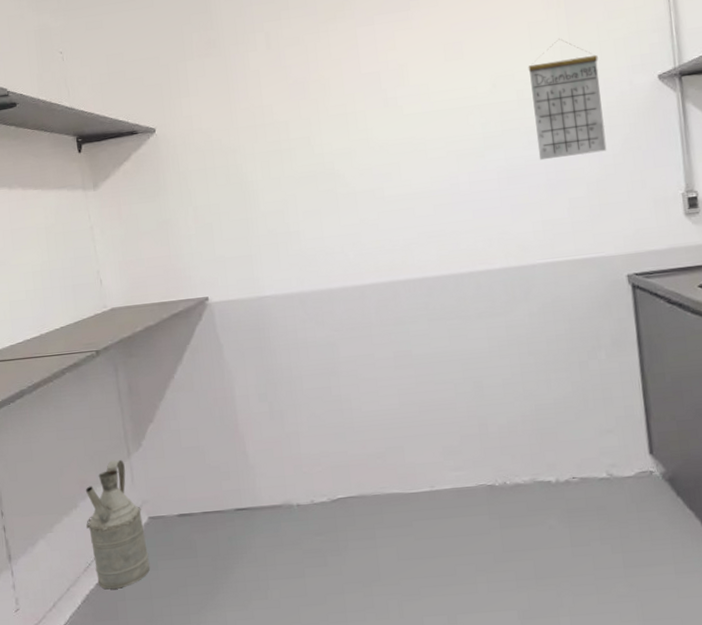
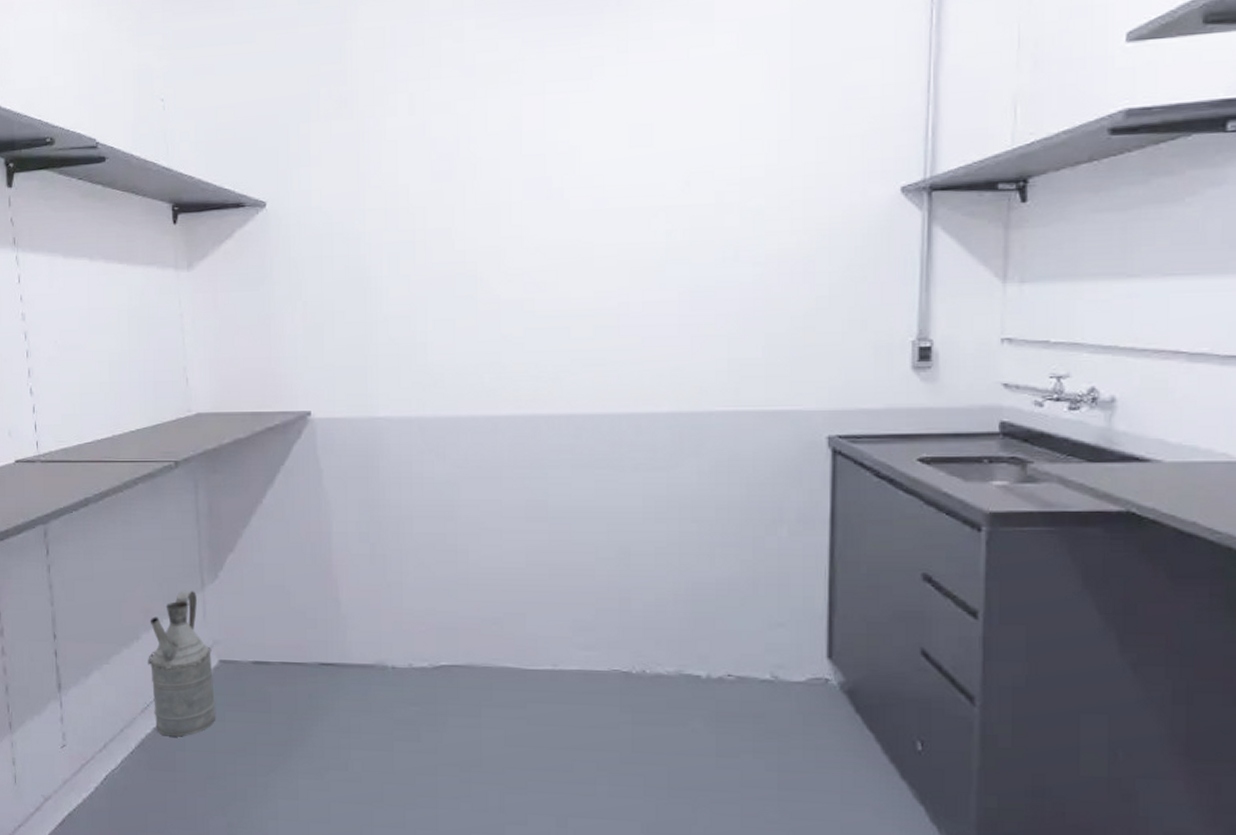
calendar: present [528,39,607,161] -> none [733,130,825,283]

